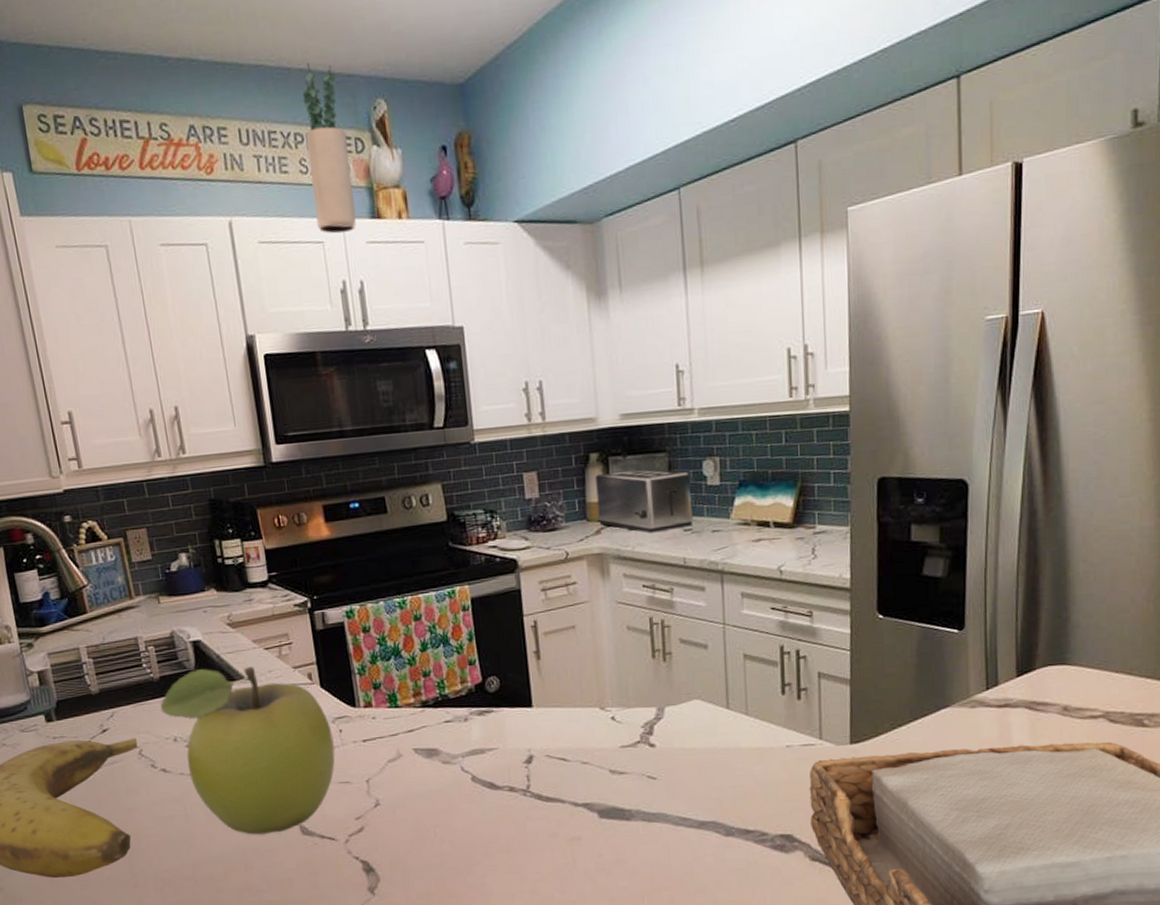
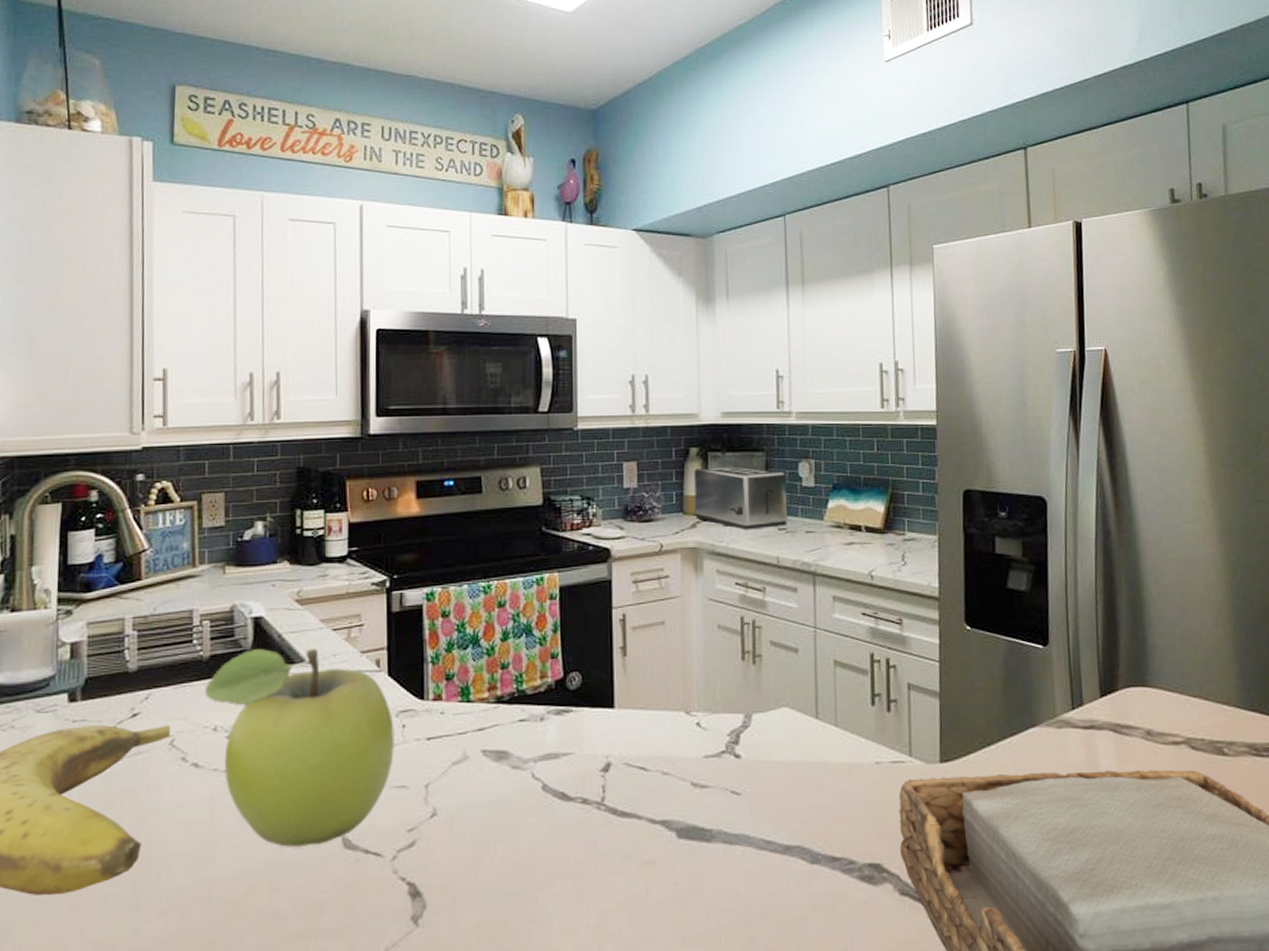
vase: present [302,63,357,234] -> none [444,78,484,225]

